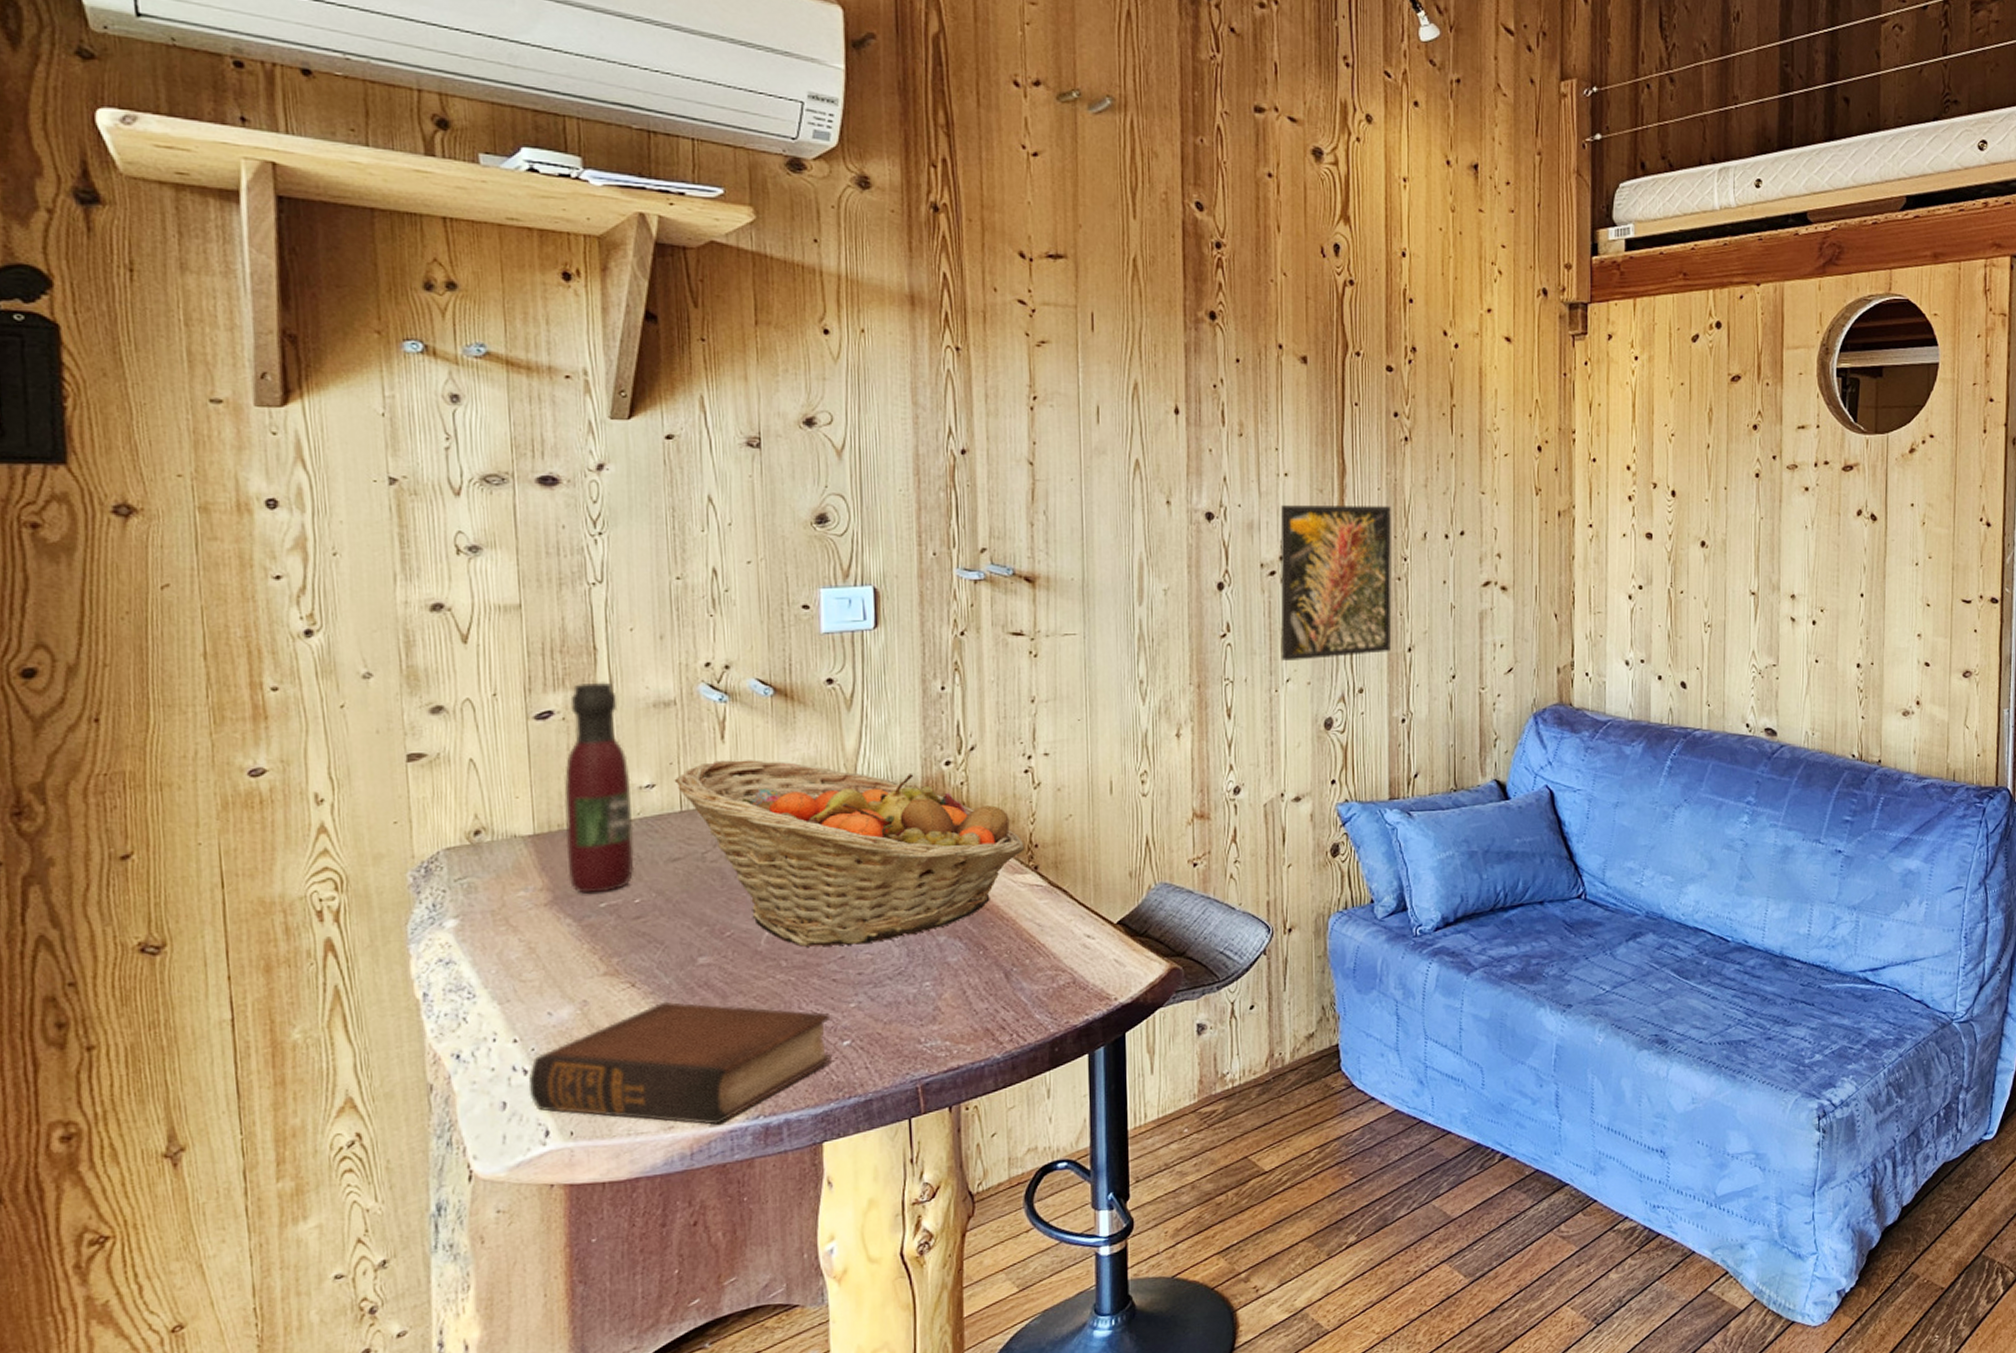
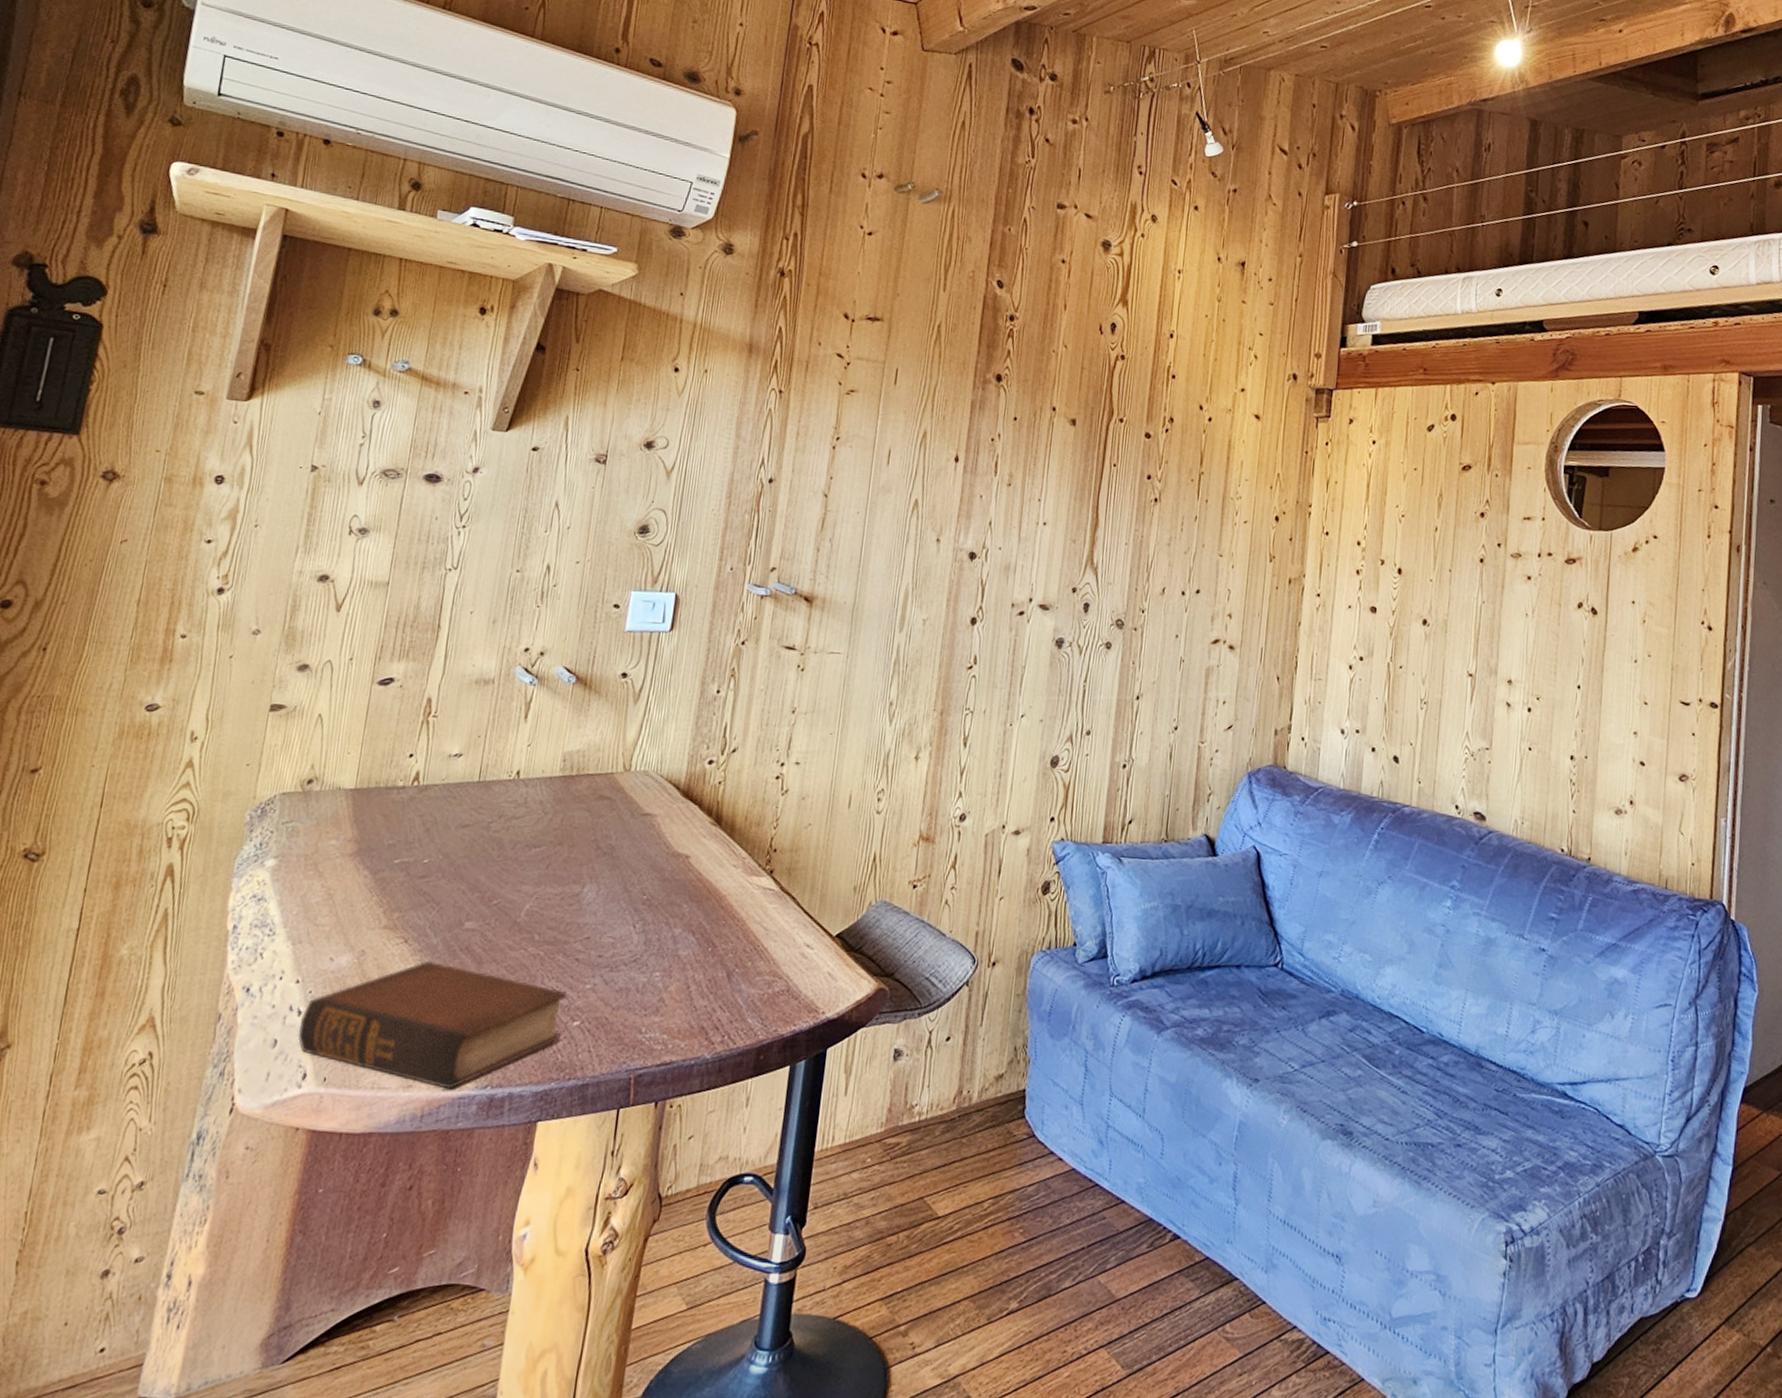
wine bottle: present [564,682,635,894] -> none [374,655,448,850]
fruit basket: present [674,760,1025,947] -> none [478,738,765,928]
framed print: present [1279,505,1392,661] -> none [1019,551,1135,699]

